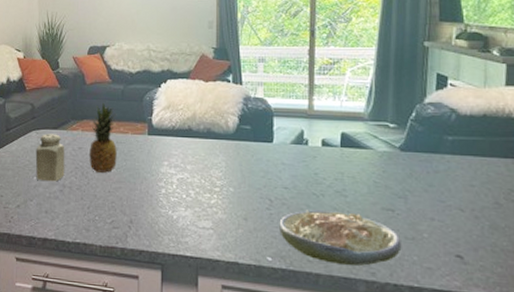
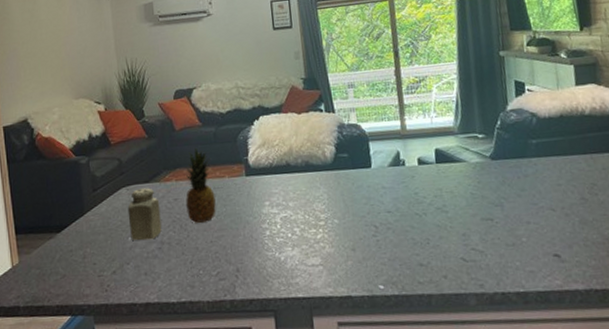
soup: present [279,210,402,266] -> none [386,227,505,282]

